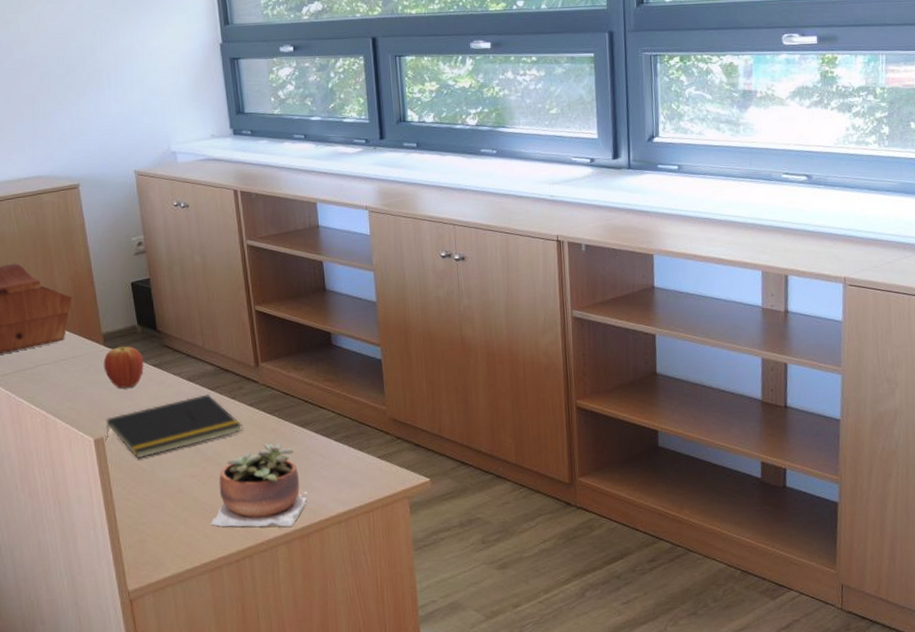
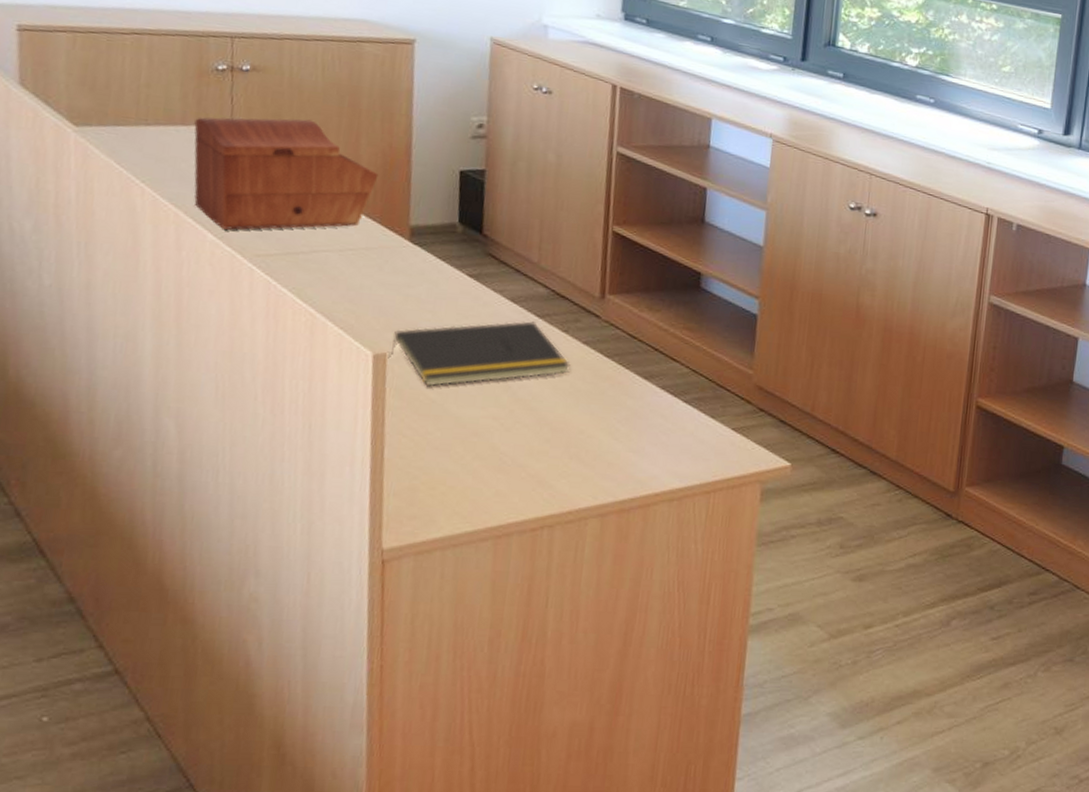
fruit: present [103,345,144,388] -> none [403,243,459,298]
succulent plant: present [211,442,308,527] -> none [507,392,638,497]

